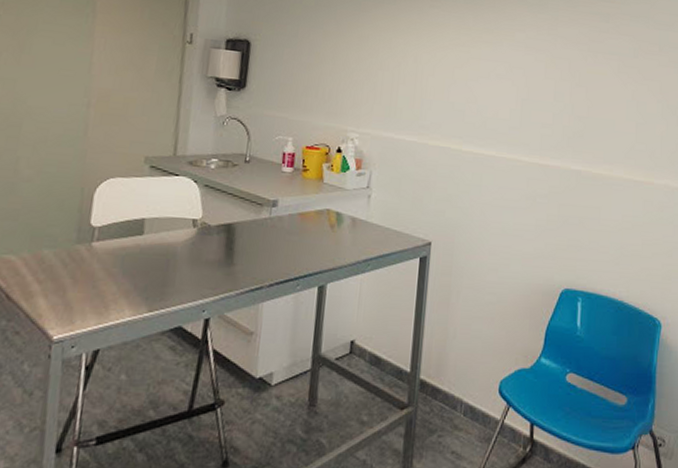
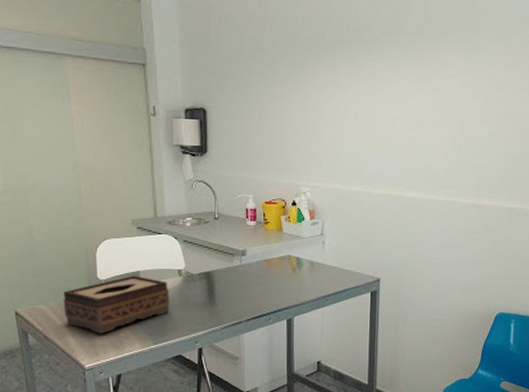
tissue box: none [38,224,178,295] -> present [63,276,170,334]

